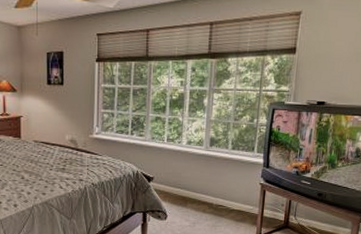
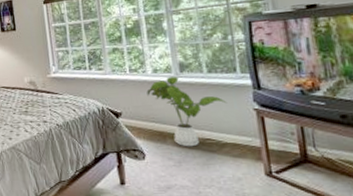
house plant: none [178,149,242,211] -> present [146,76,228,147]

